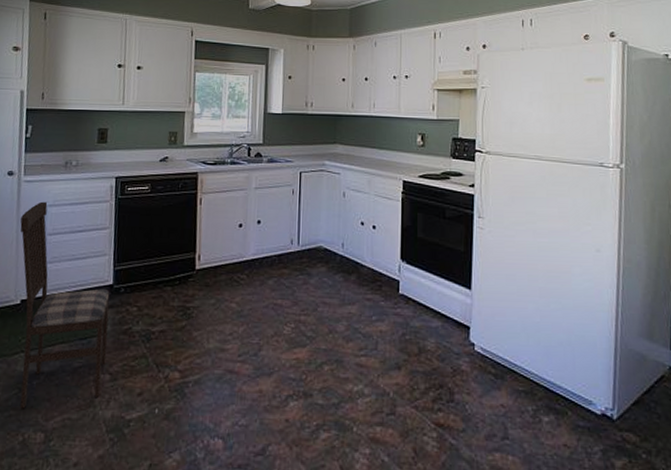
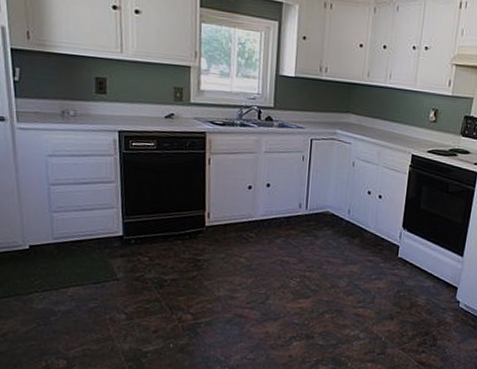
dining chair: present [20,201,110,409] -> none [18,150,121,340]

